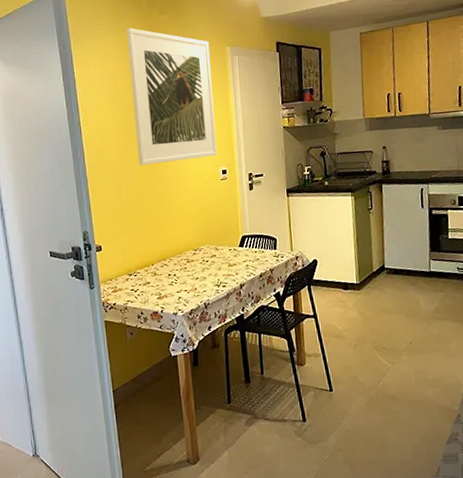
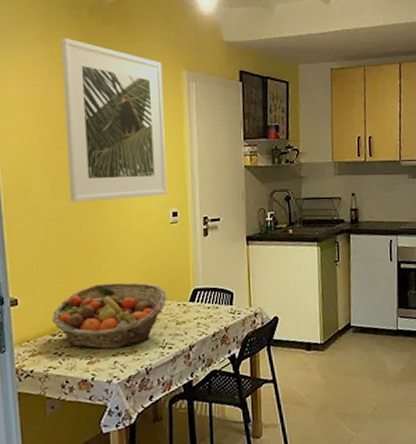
fruit basket: none [128,231,220,287] -> present [52,282,167,349]

